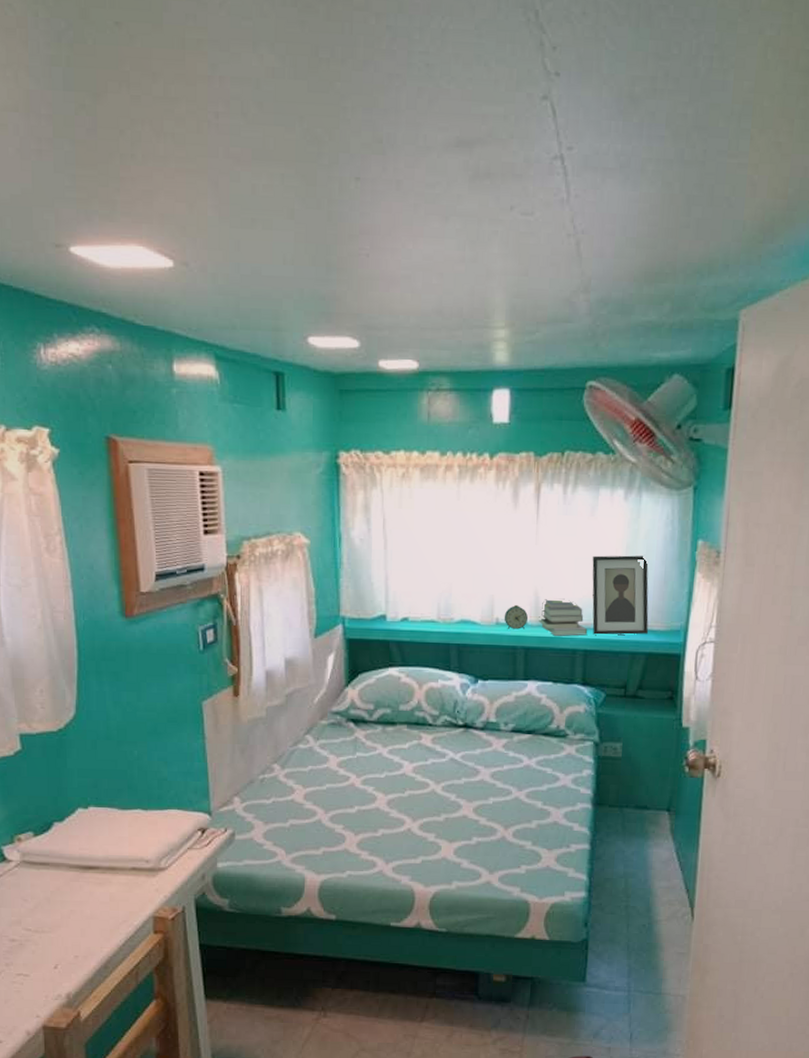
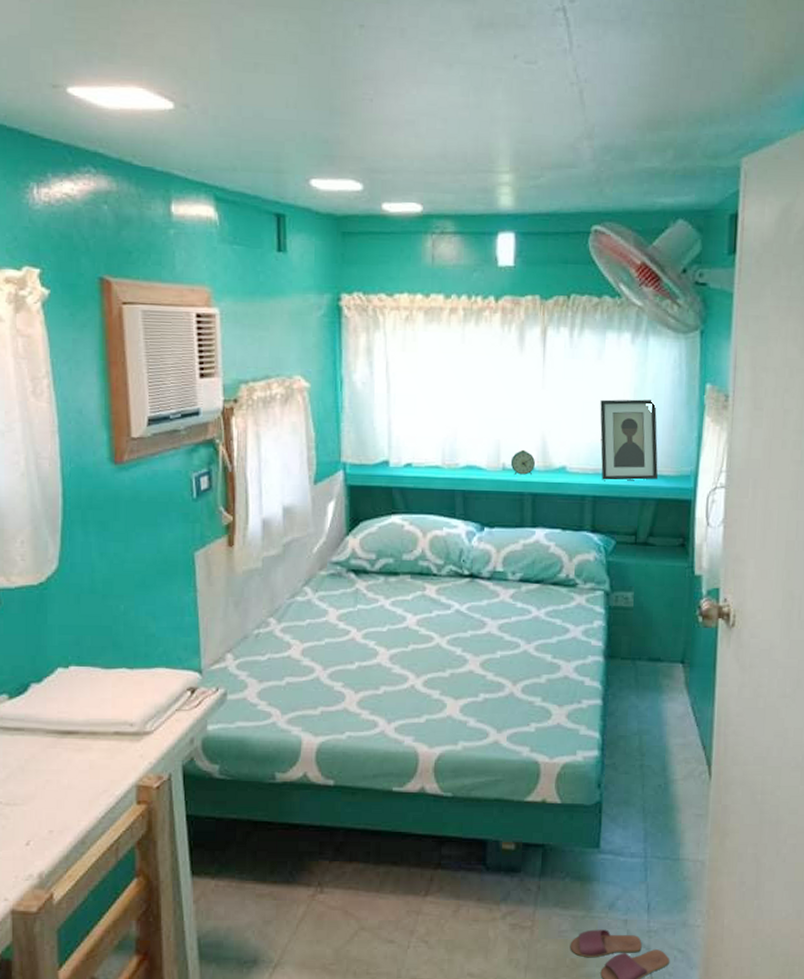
books: present [539,598,588,636] -> none [546,443,597,482]

